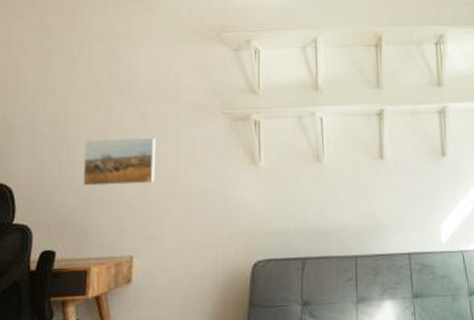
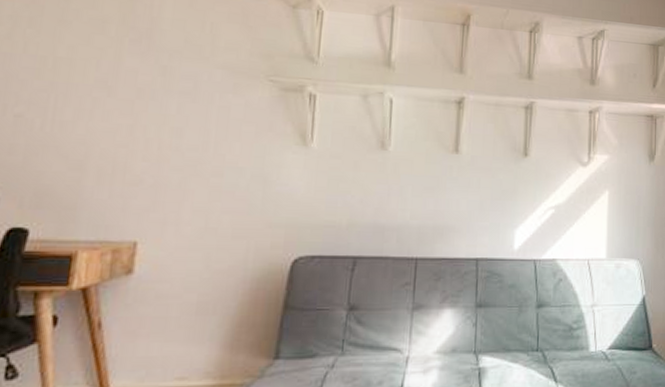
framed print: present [82,137,157,186] -> none [73,94,181,156]

